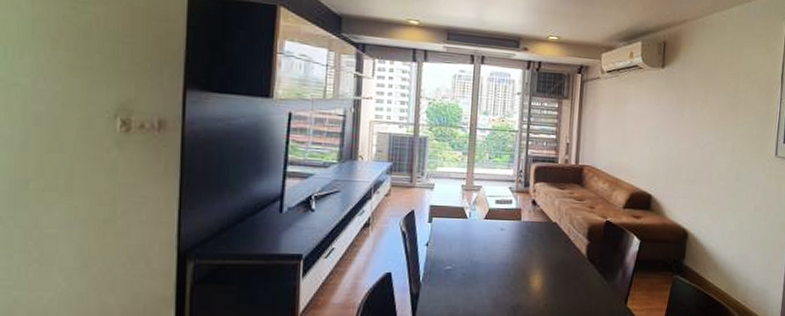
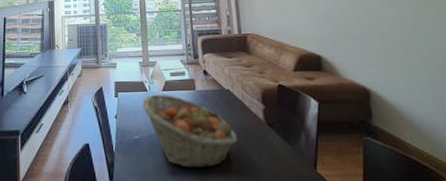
fruit basket: none [459,222,557,301] -> present [142,94,238,168]

